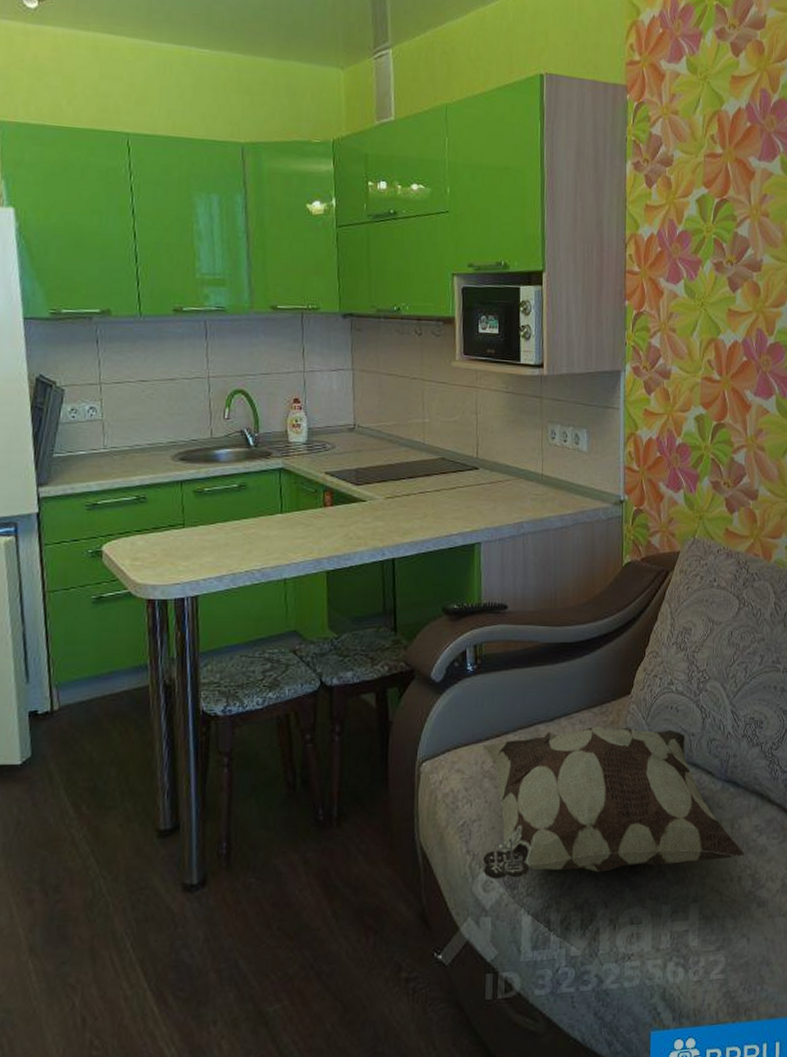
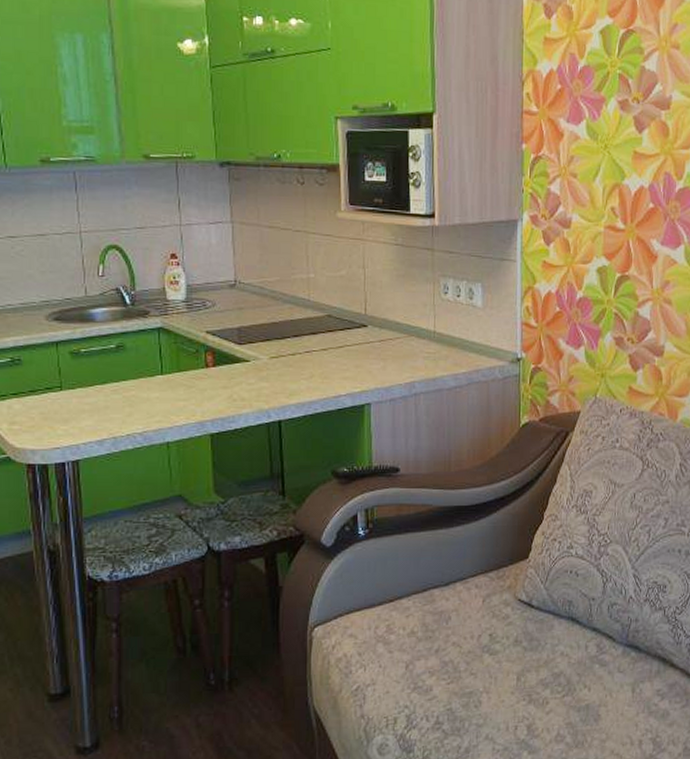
decorative pillow: present [482,726,745,879] -> none [375,591,646,743]

